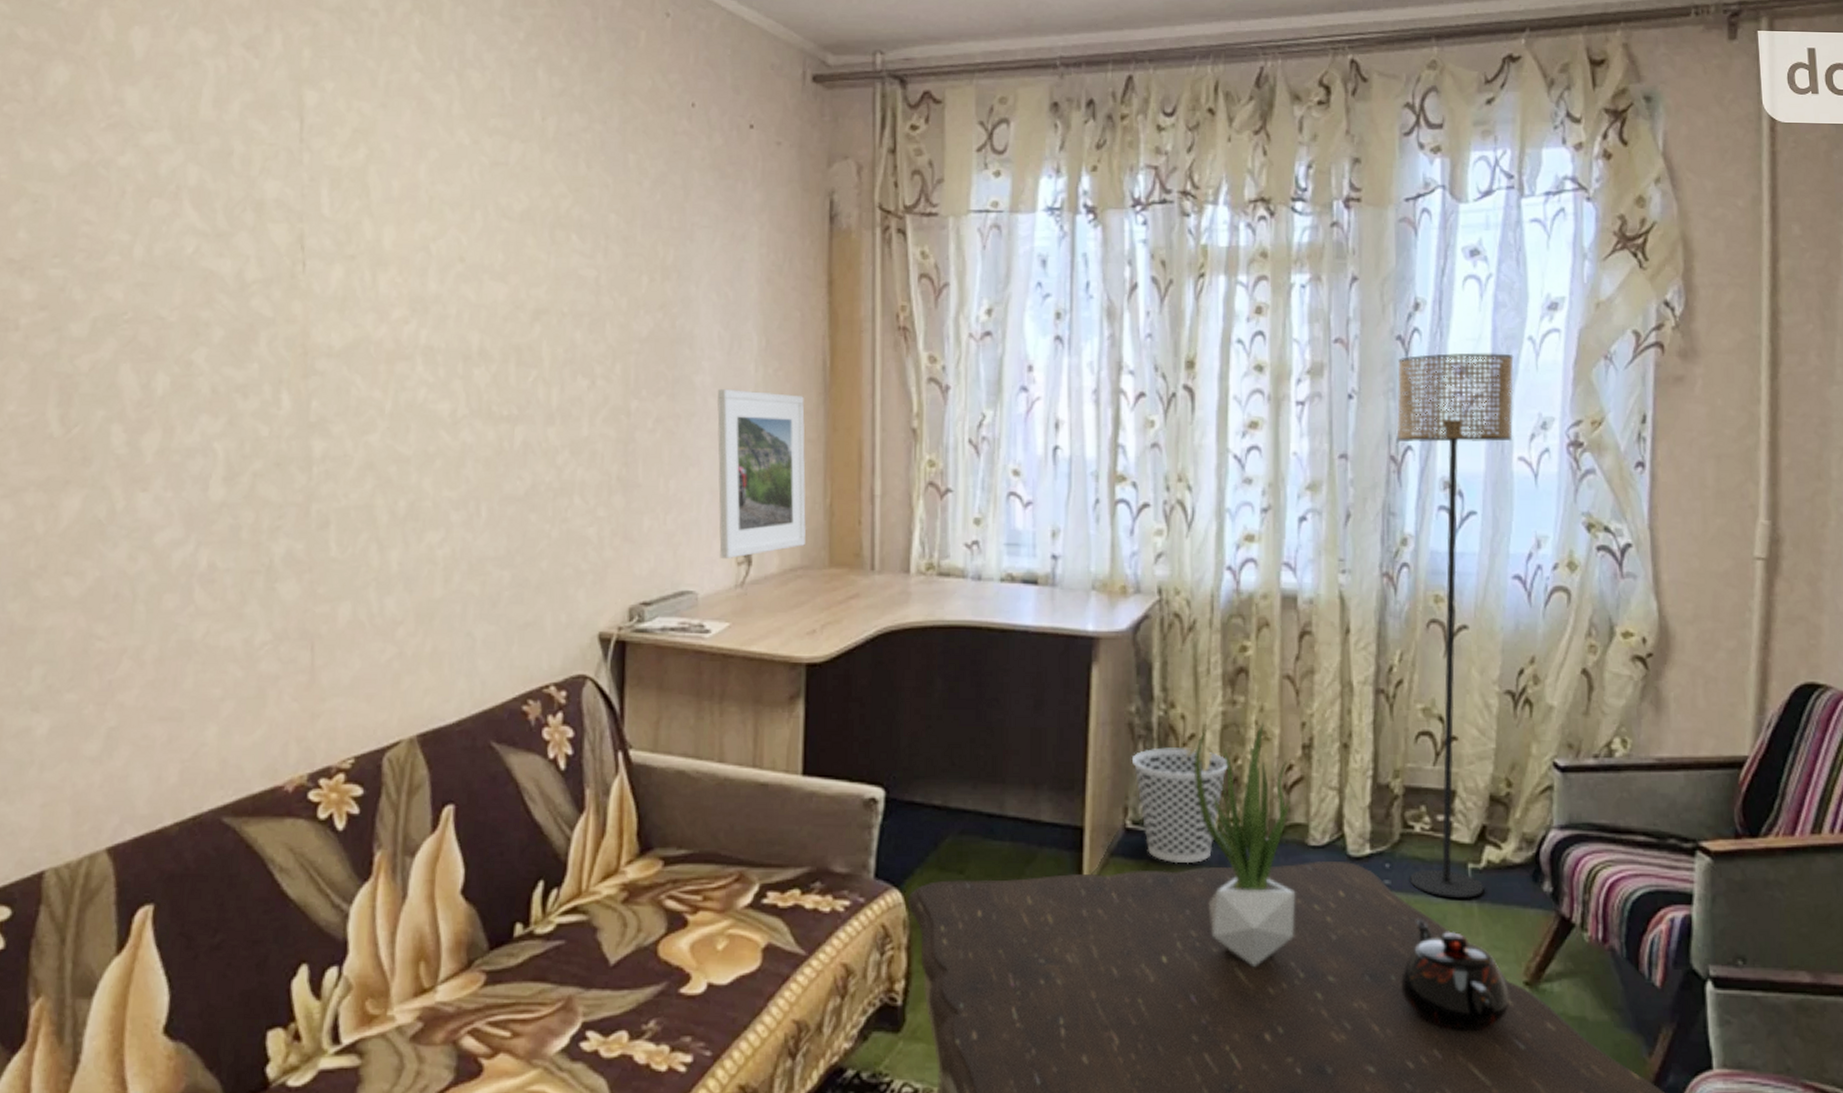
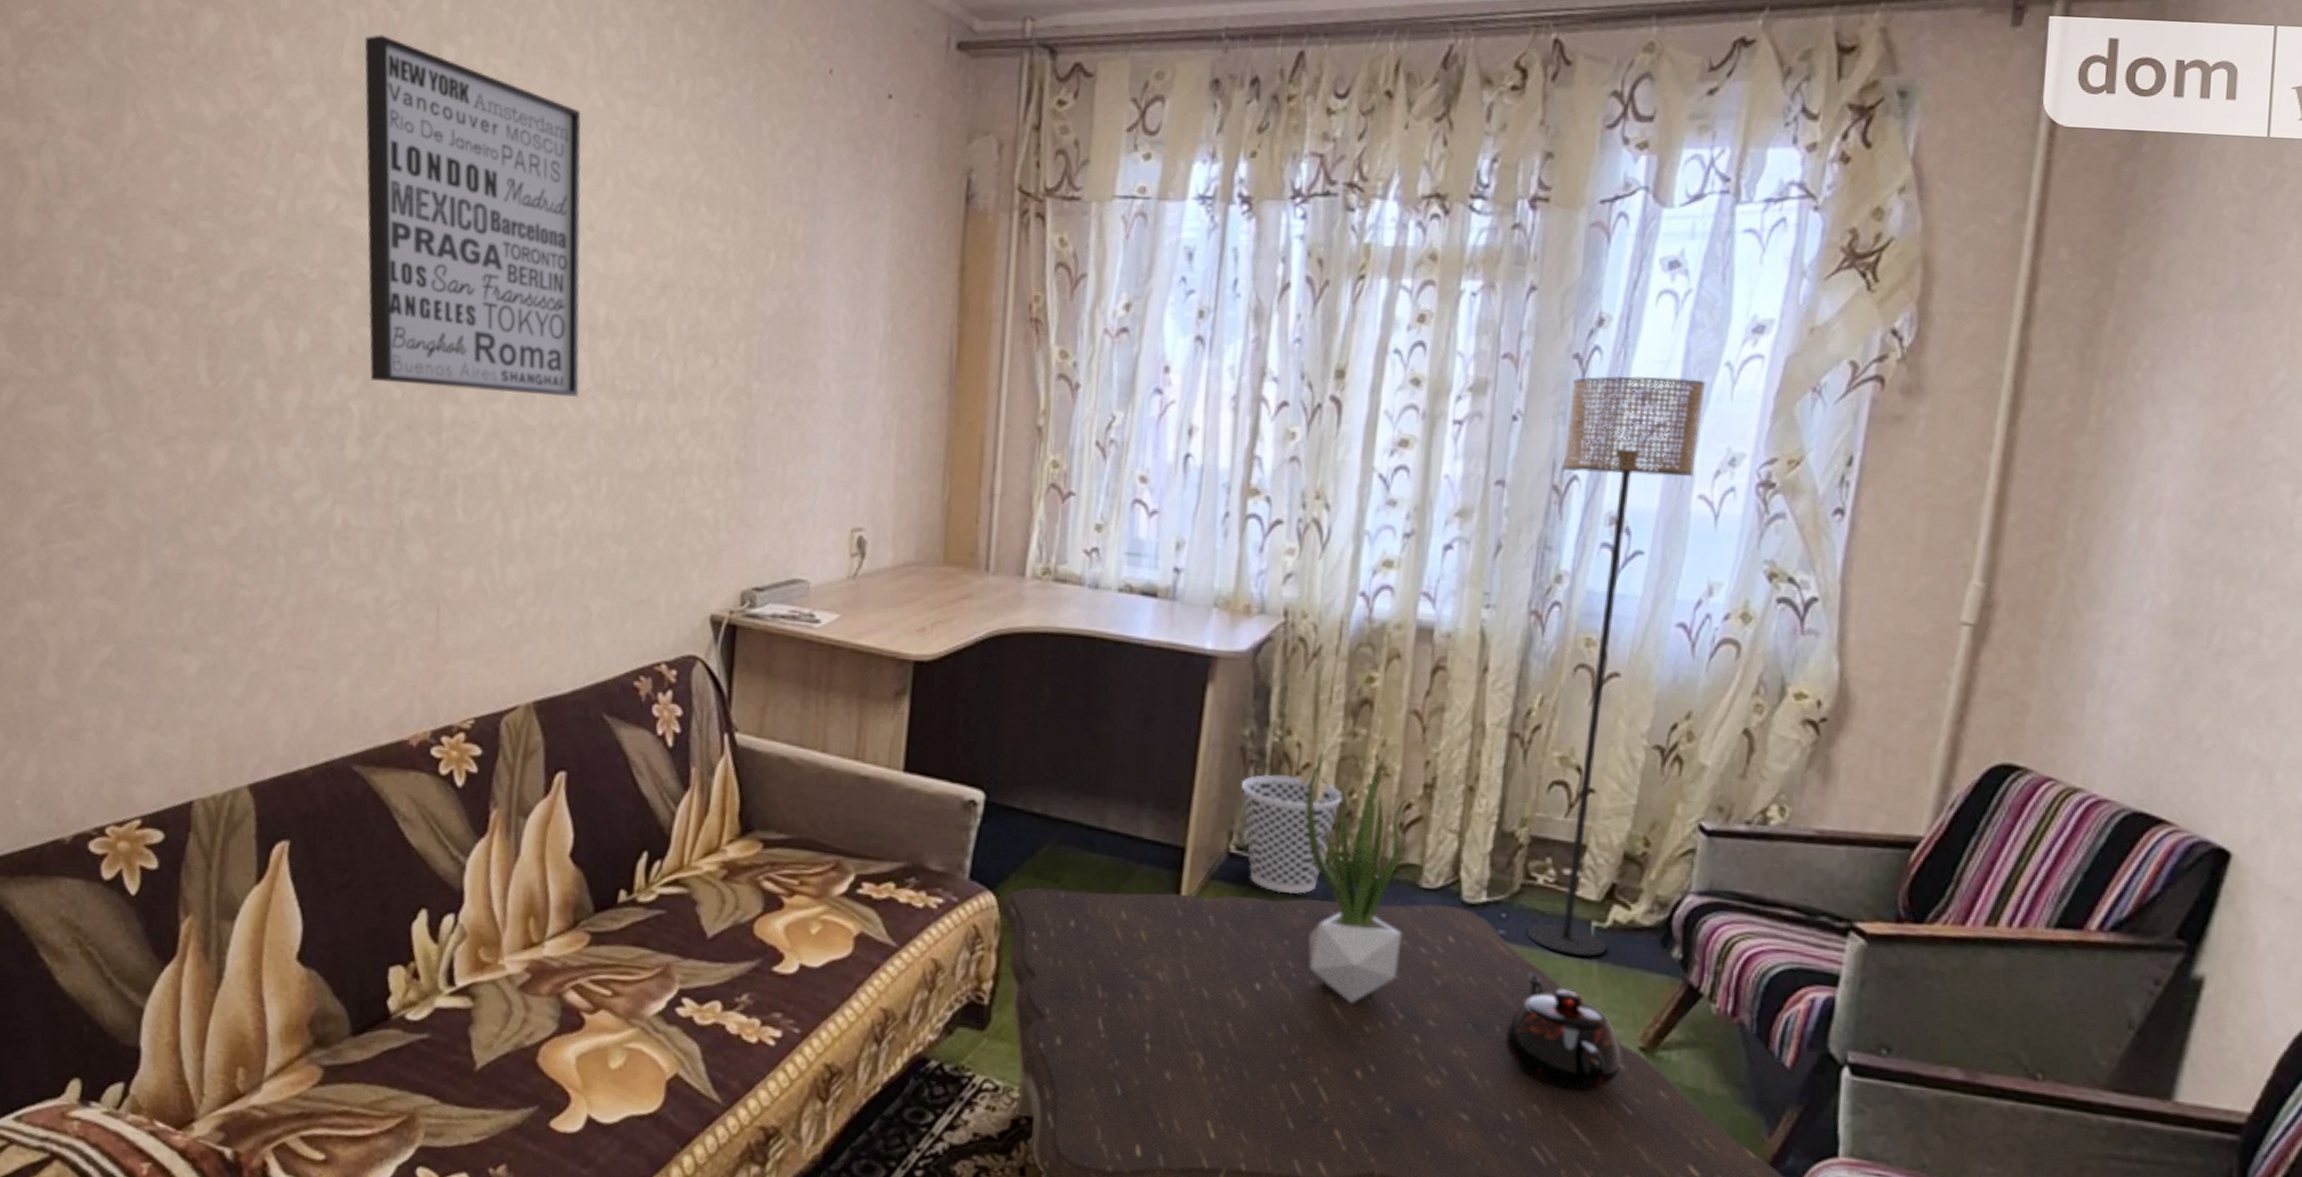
wall art: none [223,82,456,425] -> present [364,34,581,397]
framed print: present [717,388,806,560] -> none [834,374,928,550]

